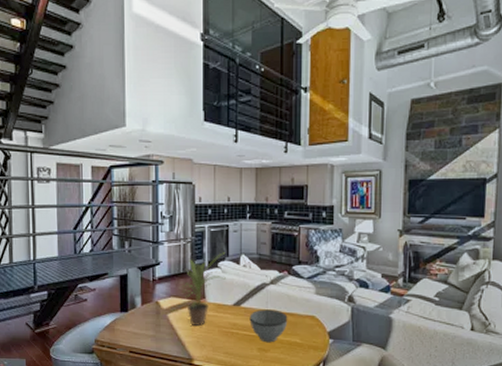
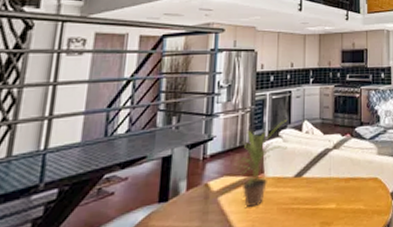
bowl: present [249,309,288,343] -> none [312,176,351,215]

